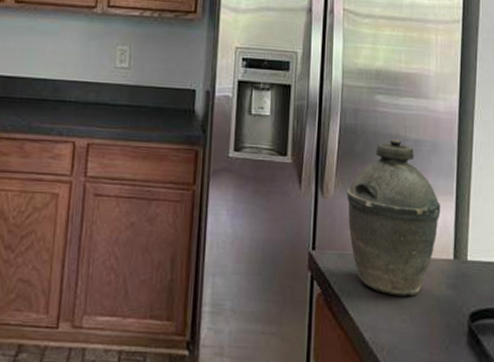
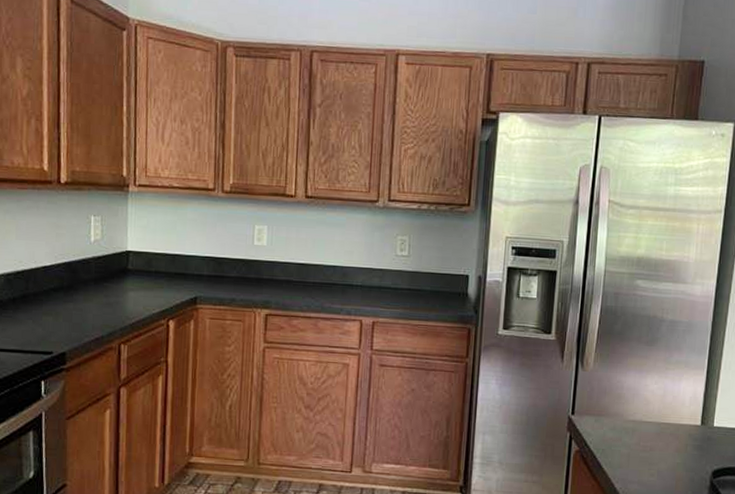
kettle: present [346,138,441,297] -> none [604,319,692,456]

